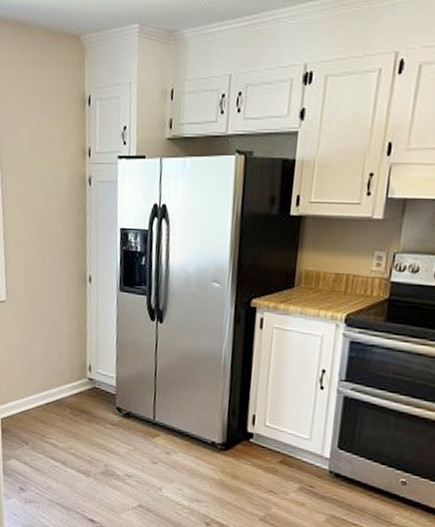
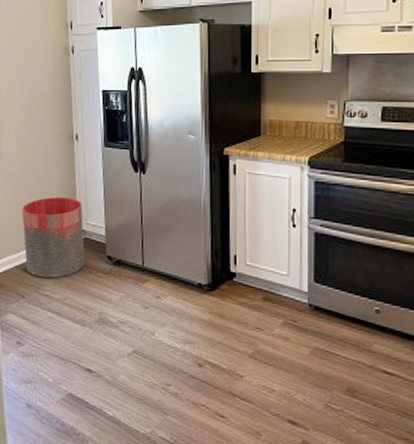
trash can: none [28,342,93,427] -> present [22,197,85,279]

